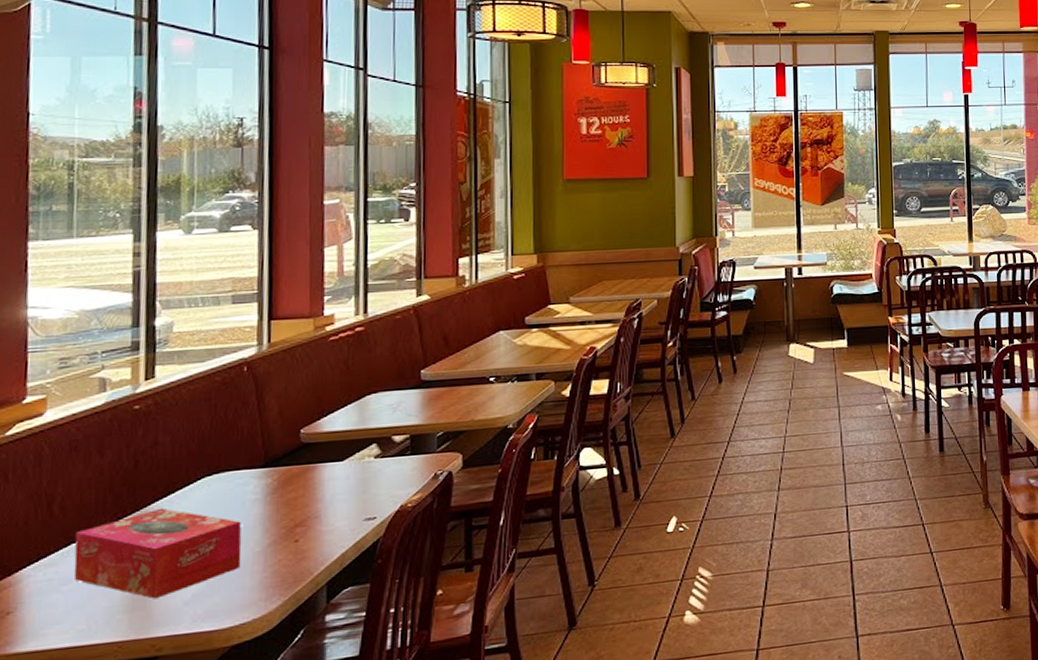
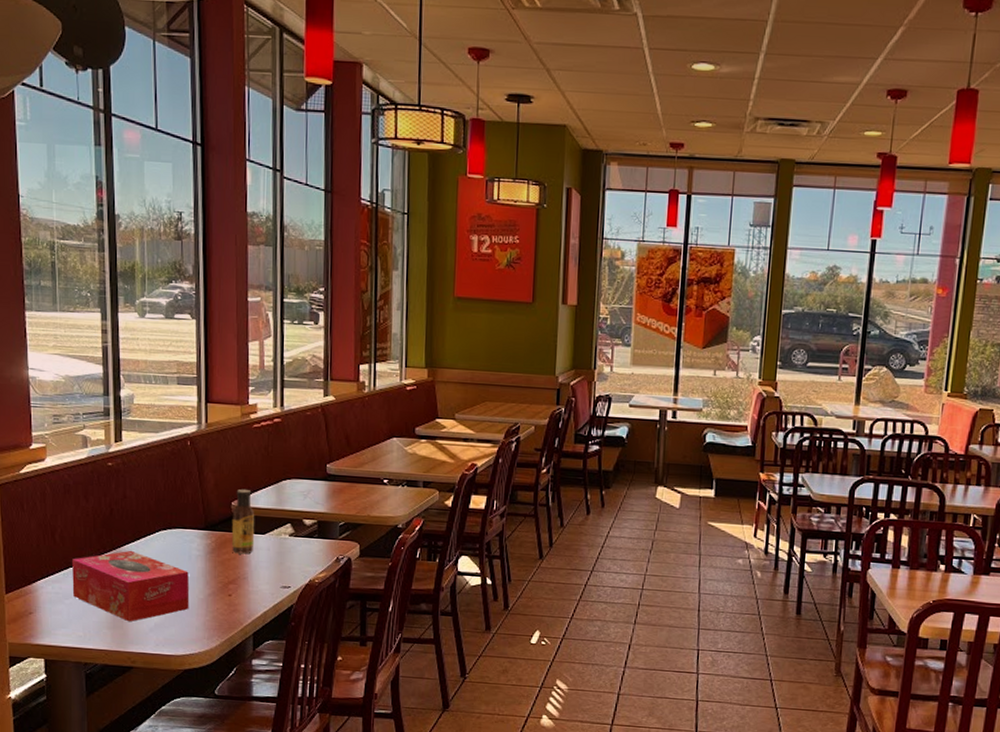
sauce bottle: none [299,412,331,490] -> present [231,489,255,554]

